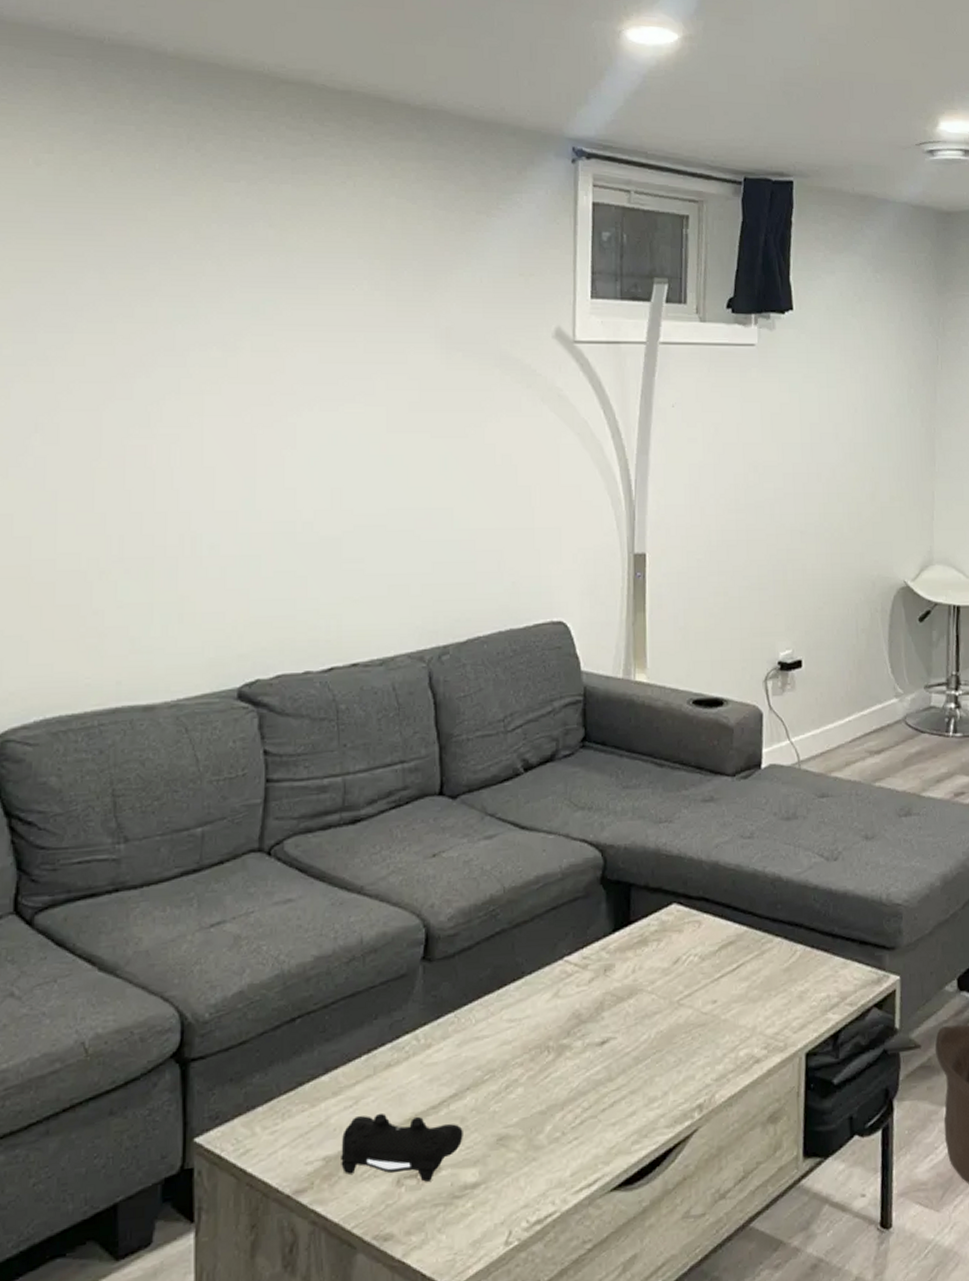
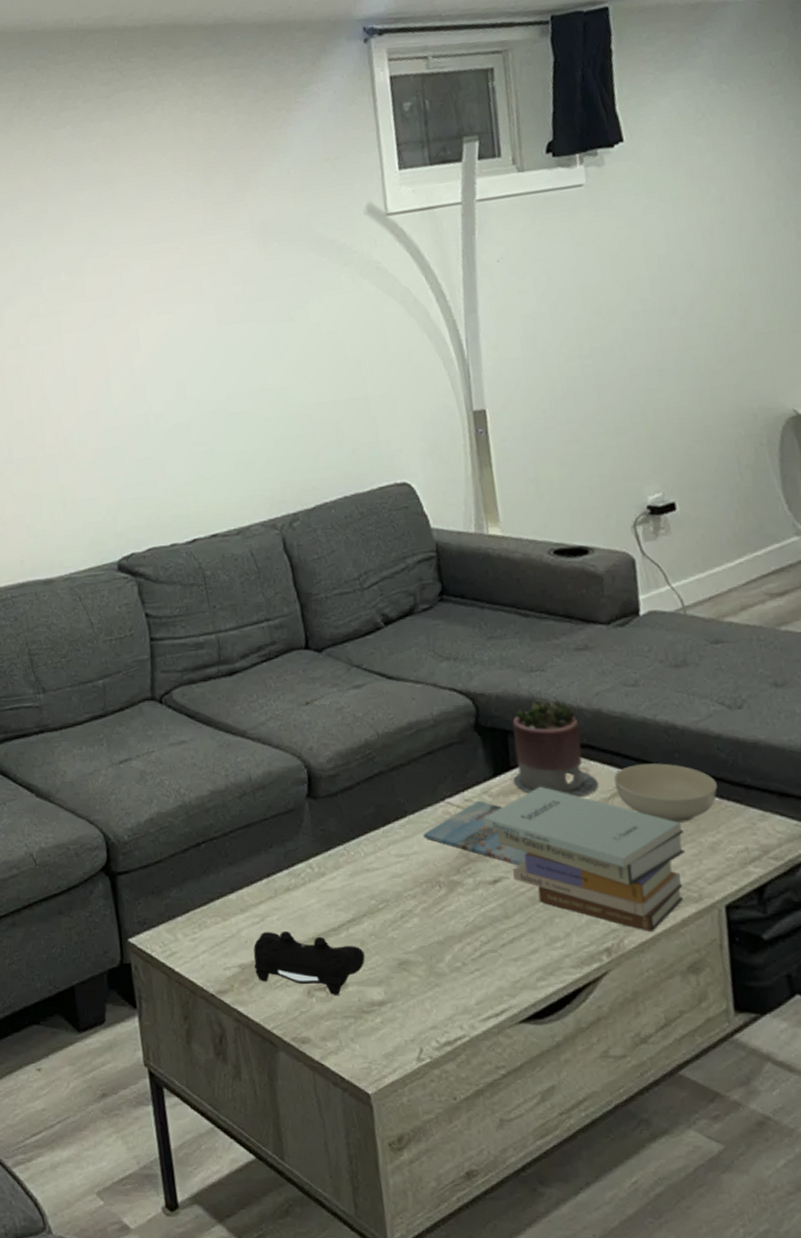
magazine: none [538,957,637,1025] -> present [423,800,528,866]
books: none [598,940,777,1085] -> present [482,786,685,933]
succulent planter: none [631,852,709,951] -> present [512,700,599,797]
bowl: none [722,914,810,974] -> present [613,763,718,823]

